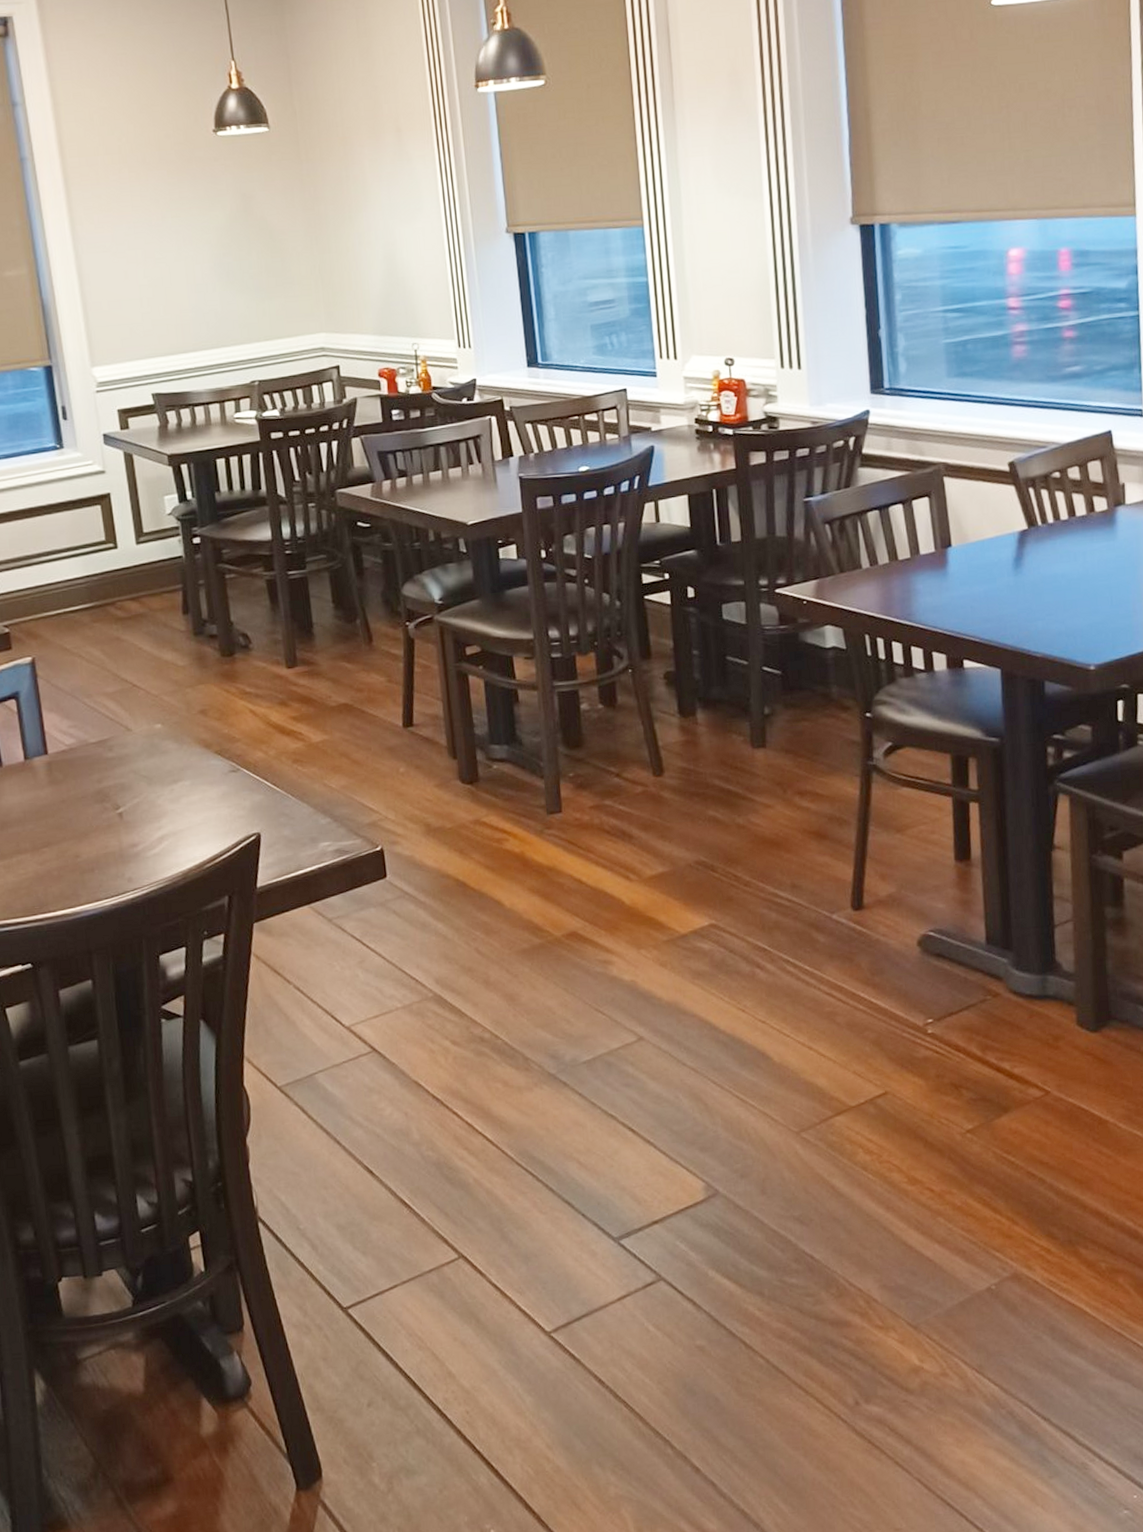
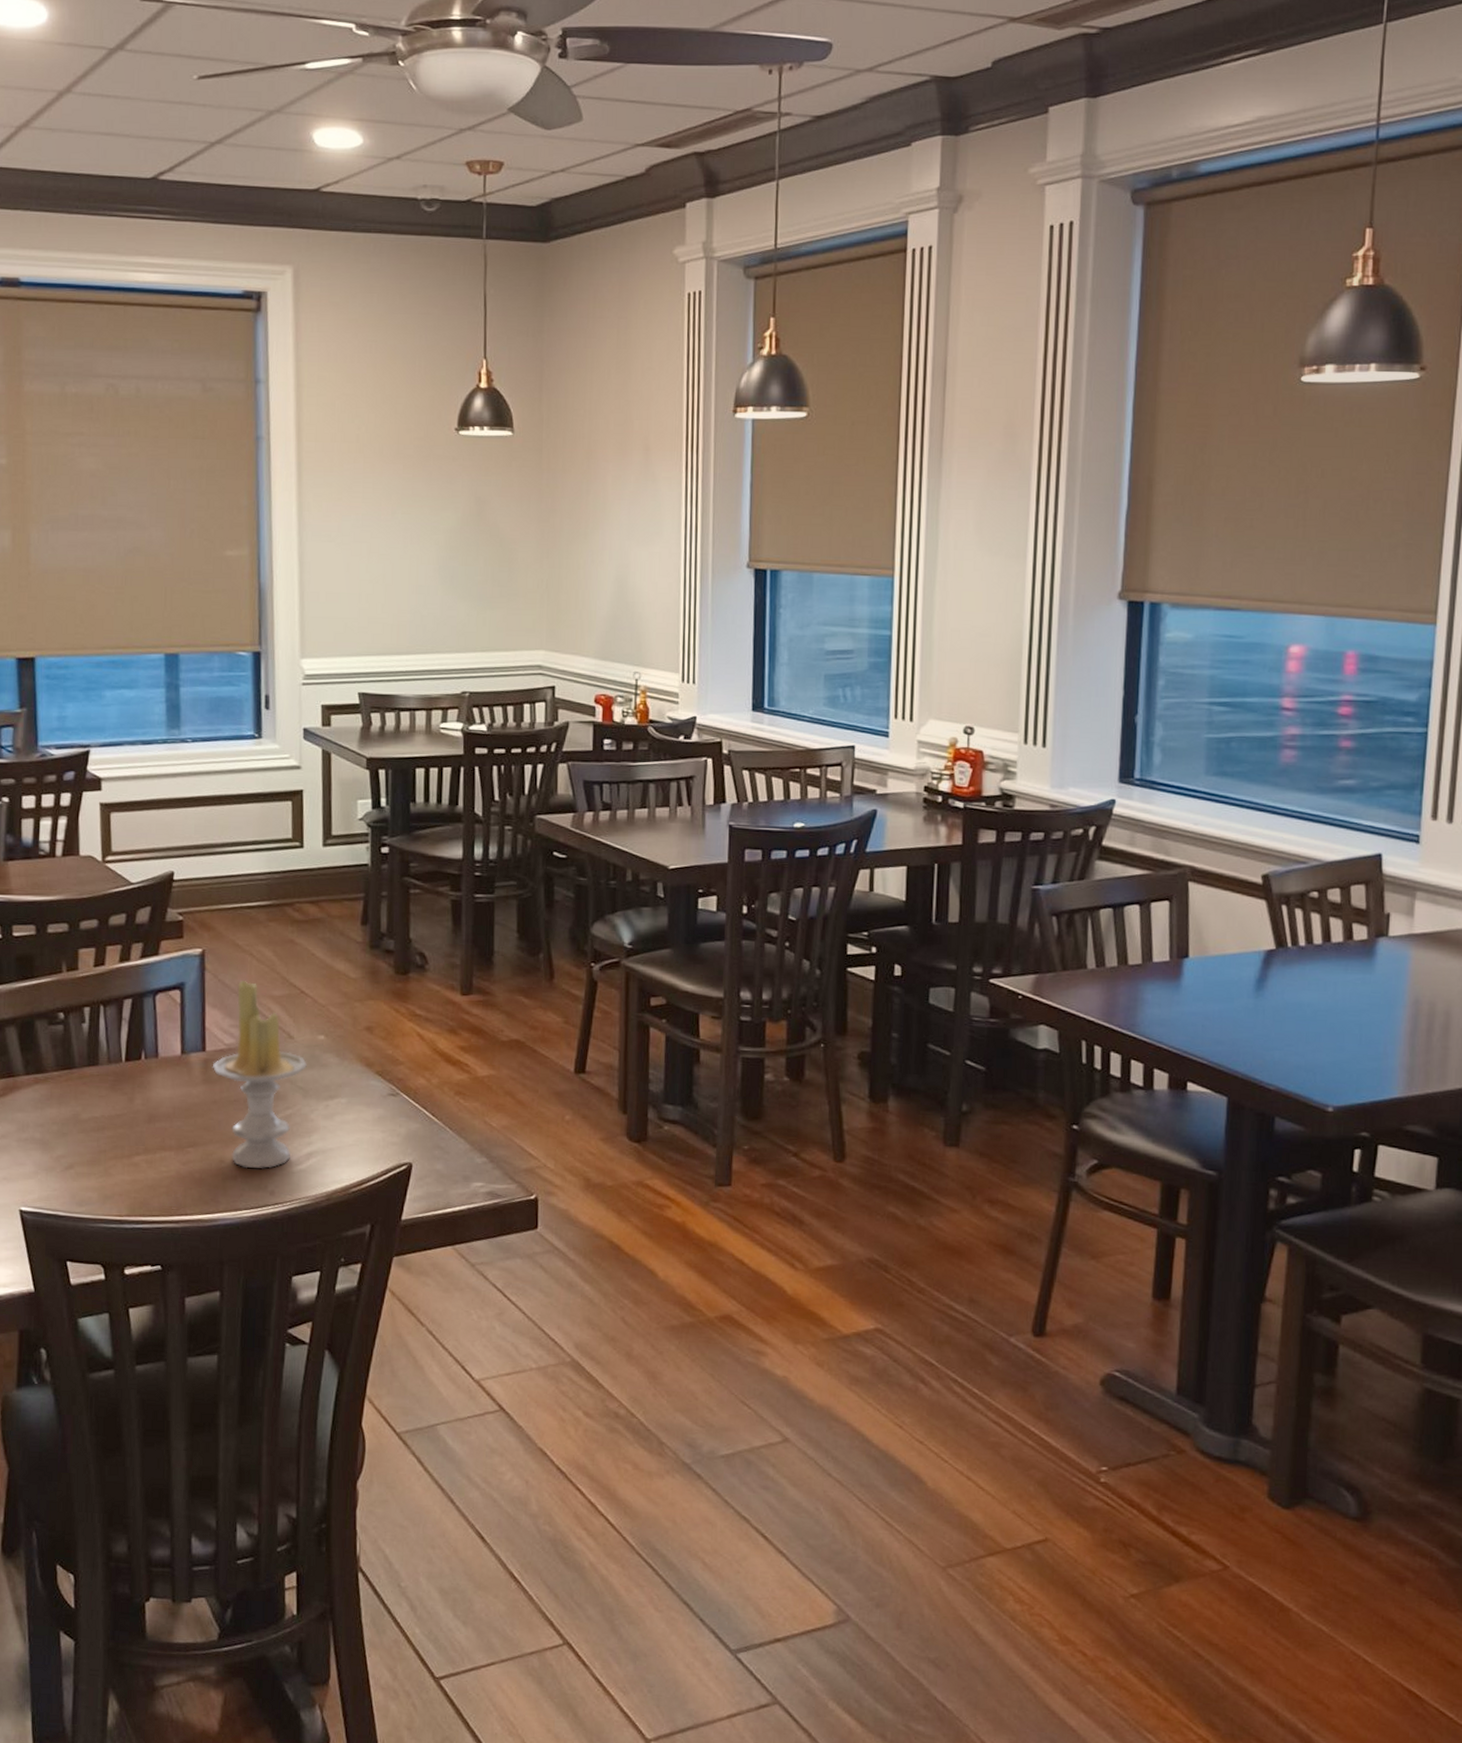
candle: none [56,682,148,859] -> present [212,981,307,1168]

